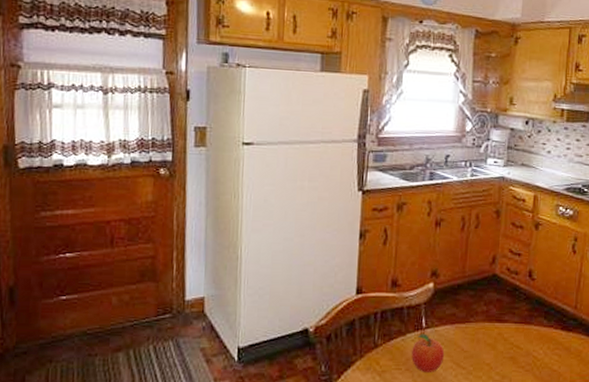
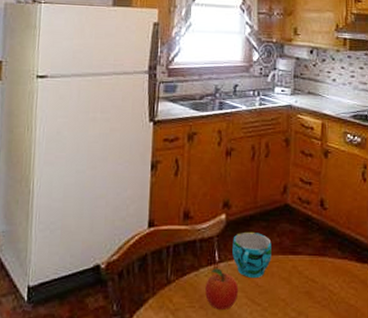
cup: none [439,299,478,343] -> present [232,231,272,278]

